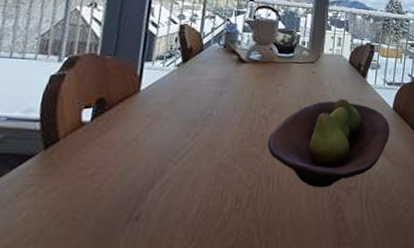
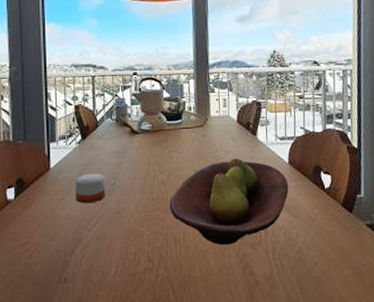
candle: none [164,100,202,133] -> present [75,173,105,204]

